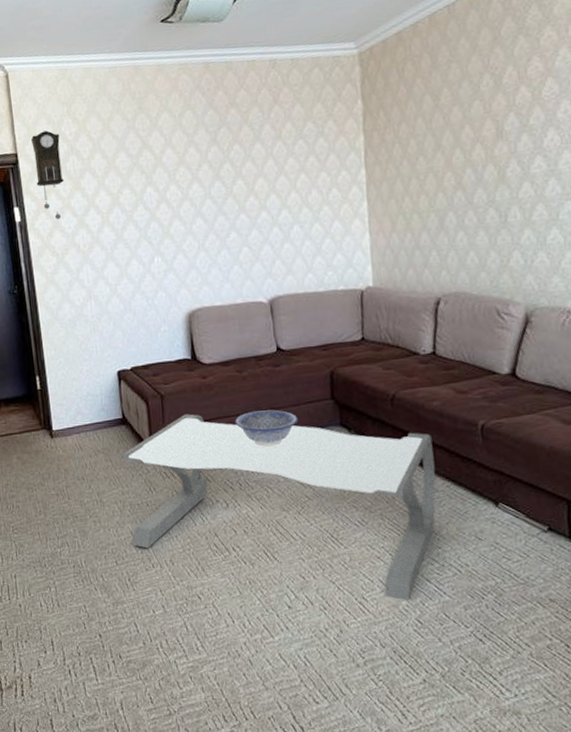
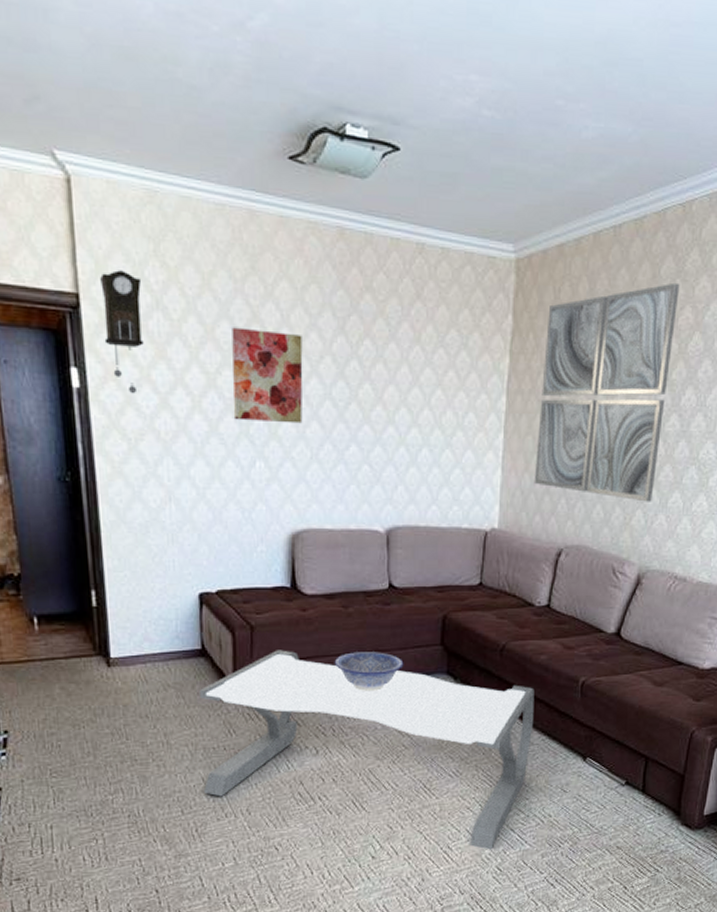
wall art: none [128,151,189,227] -> present [232,327,303,424]
wall art: none [395,38,529,243] -> present [534,282,680,502]

